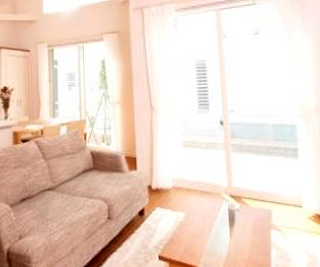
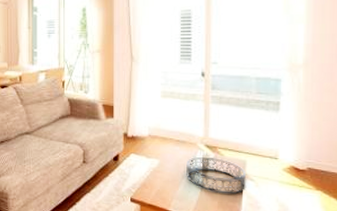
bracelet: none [212,207,275,247] -> present [185,156,247,195]

